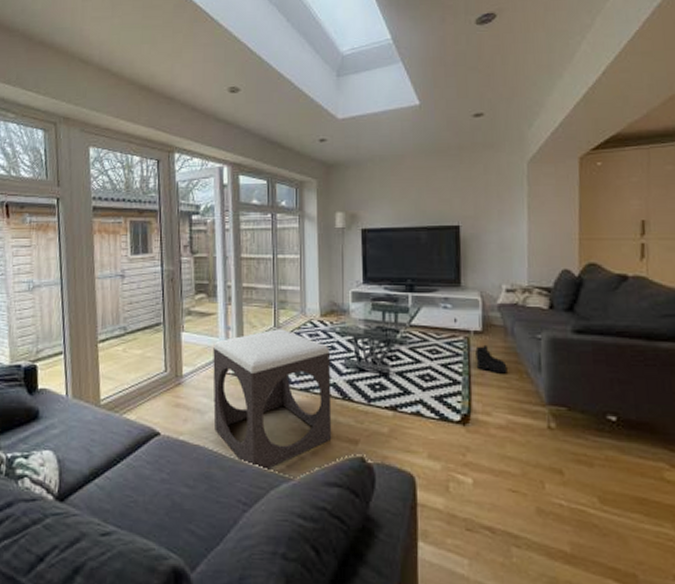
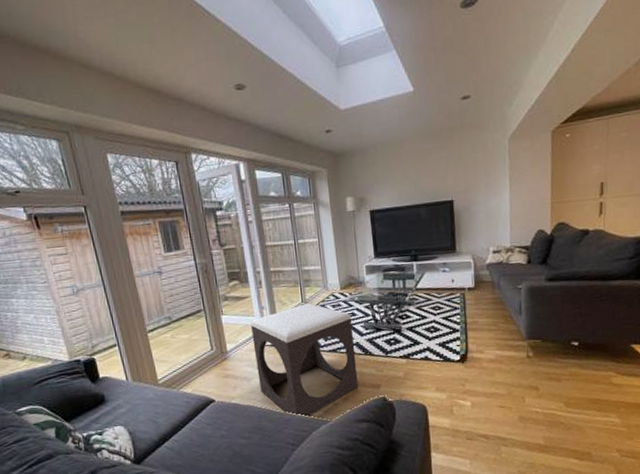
boots: present [474,344,507,374] -> none [469,298,495,320]

